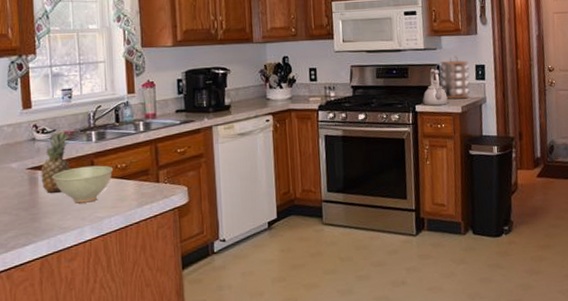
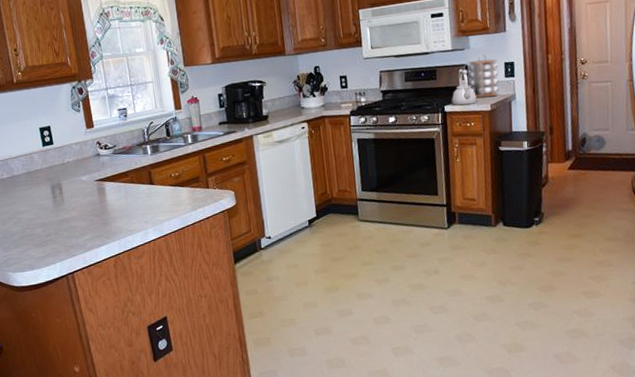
fruit: present [41,130,71,193] -> none [107,145,132,201]
bowl: present [52,165,114,204] -> none [117,175,169,209]

